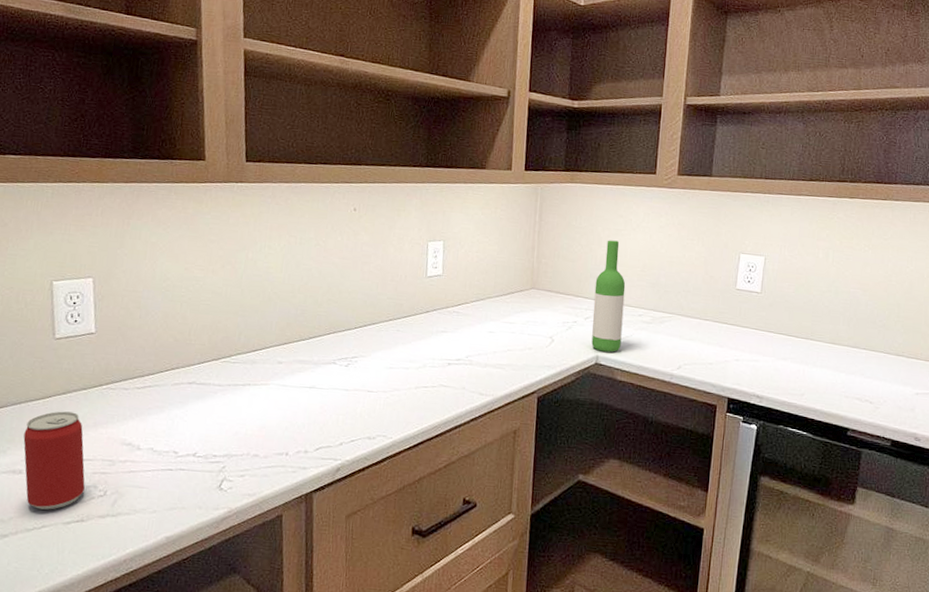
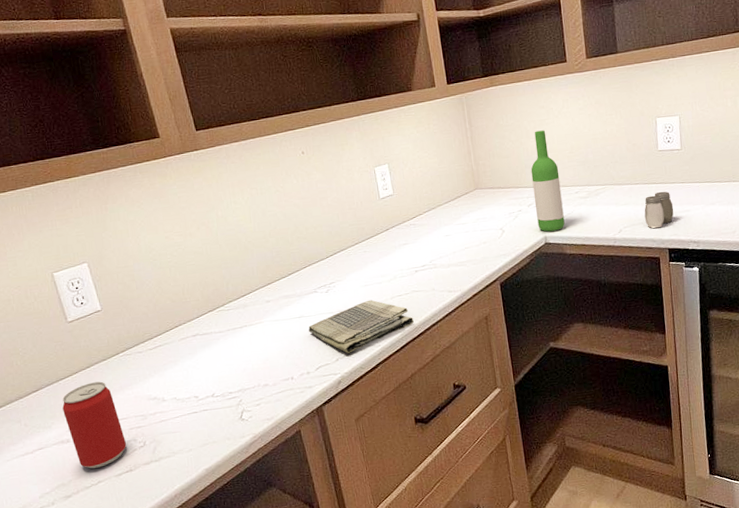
dish towel: none [317,384,435,439] -> present [308,299,414,353]
salt and pepper shaker: none [708,333,742,373] -> present [644,191,674,229]

